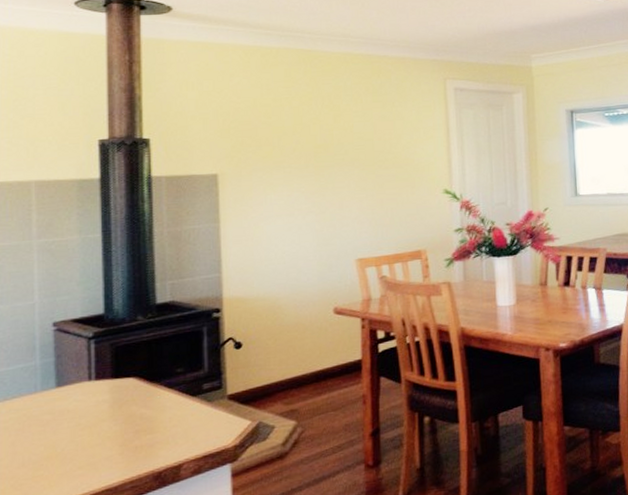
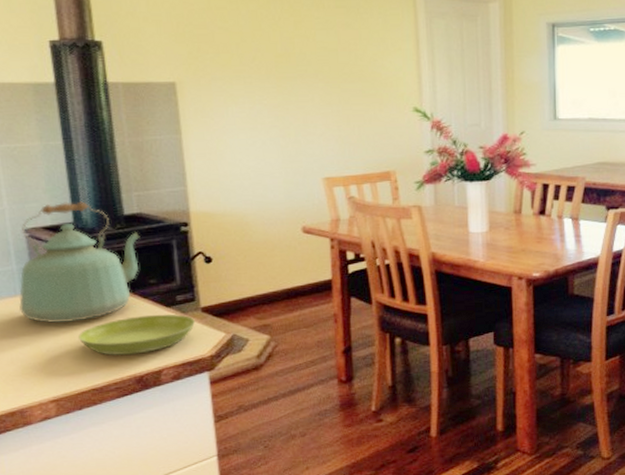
kettle: none [38,292,171,420] -> present [19,201,141,323]
saucer: none [97,403,220,452] -> present [78,314,195,356]

